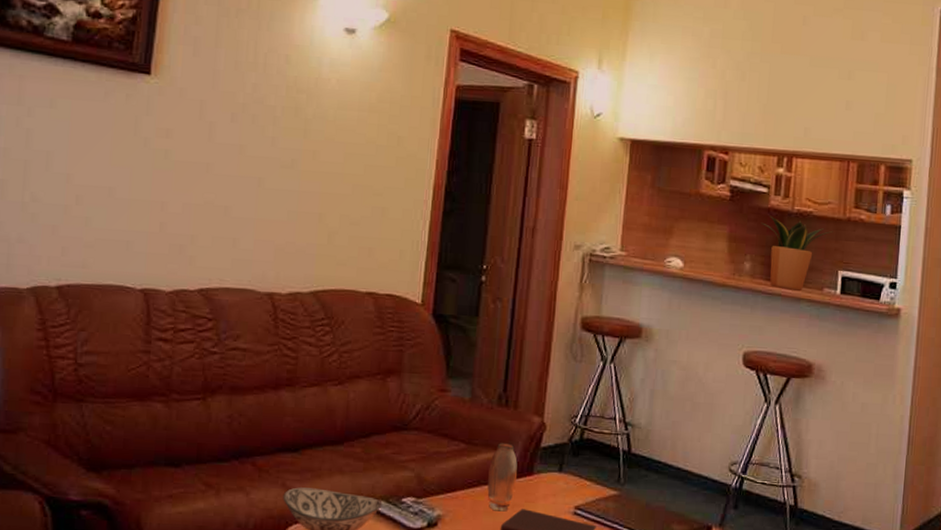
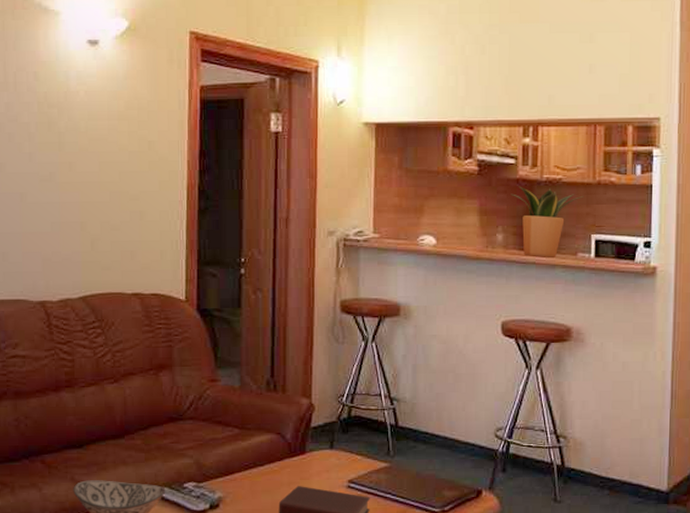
vase: present [487,443,518,512] -> none [263,426,290,490]

